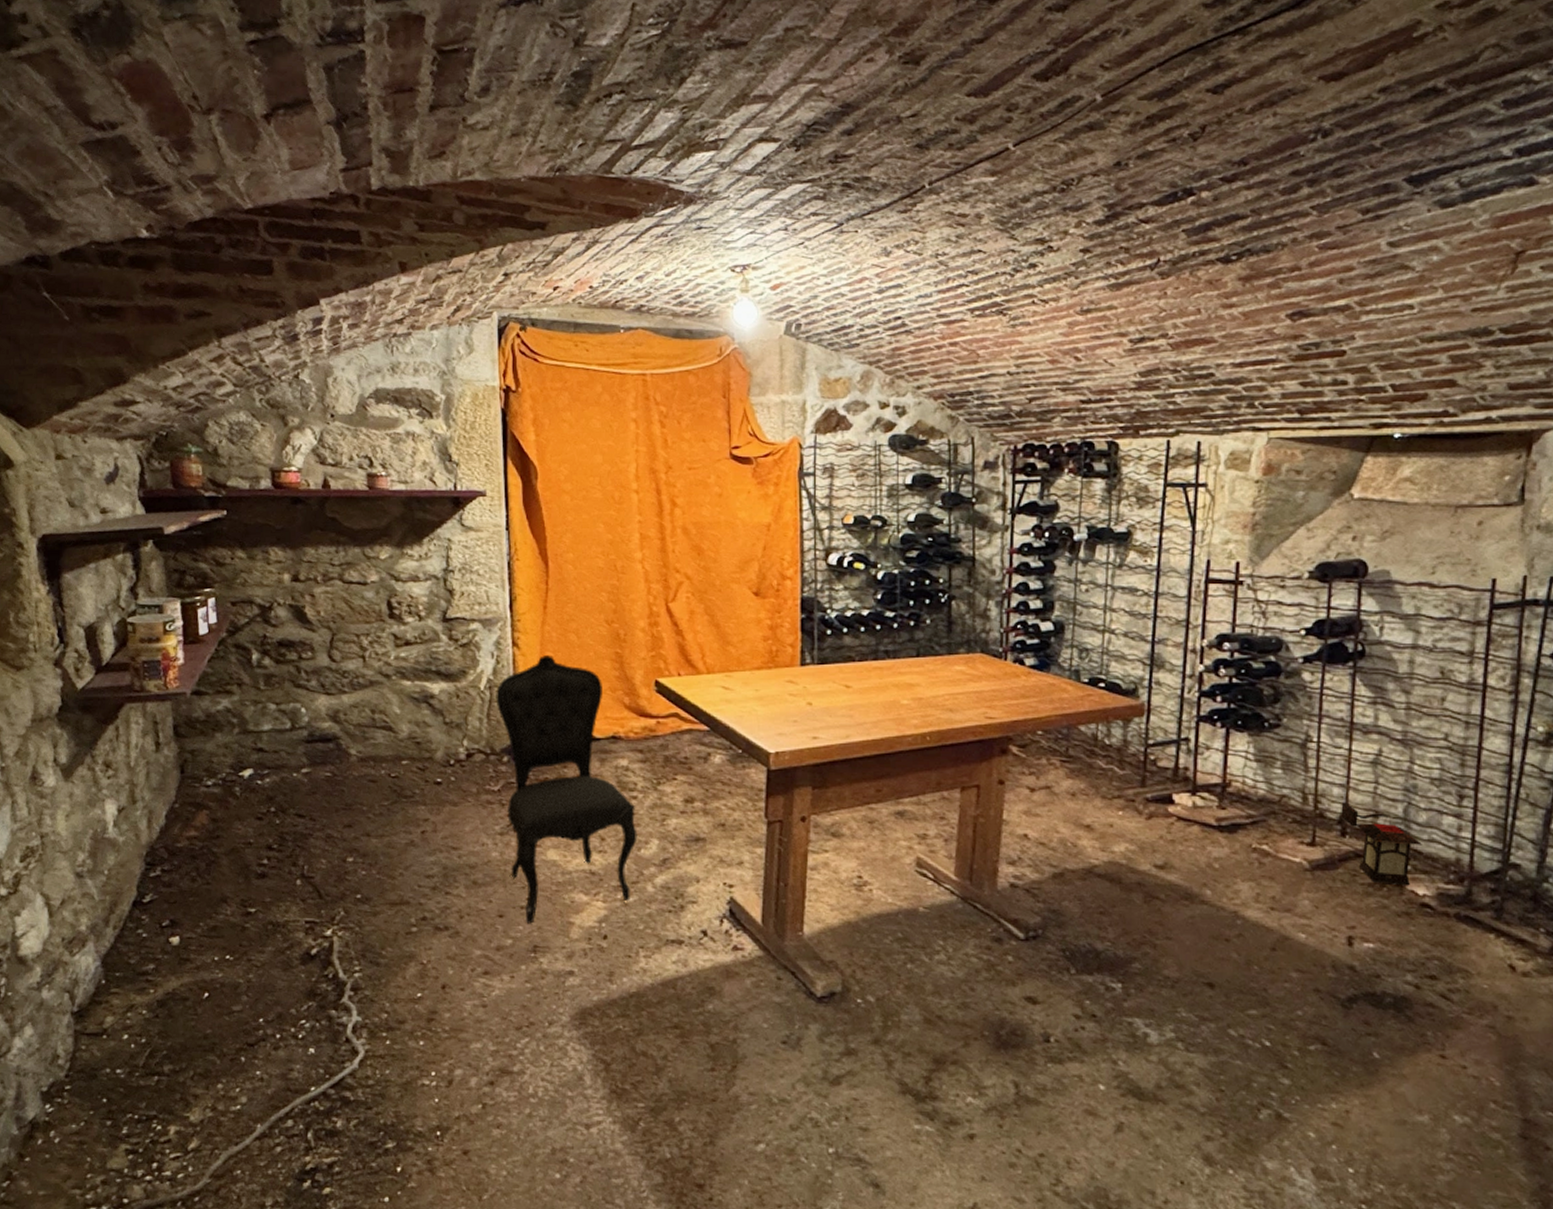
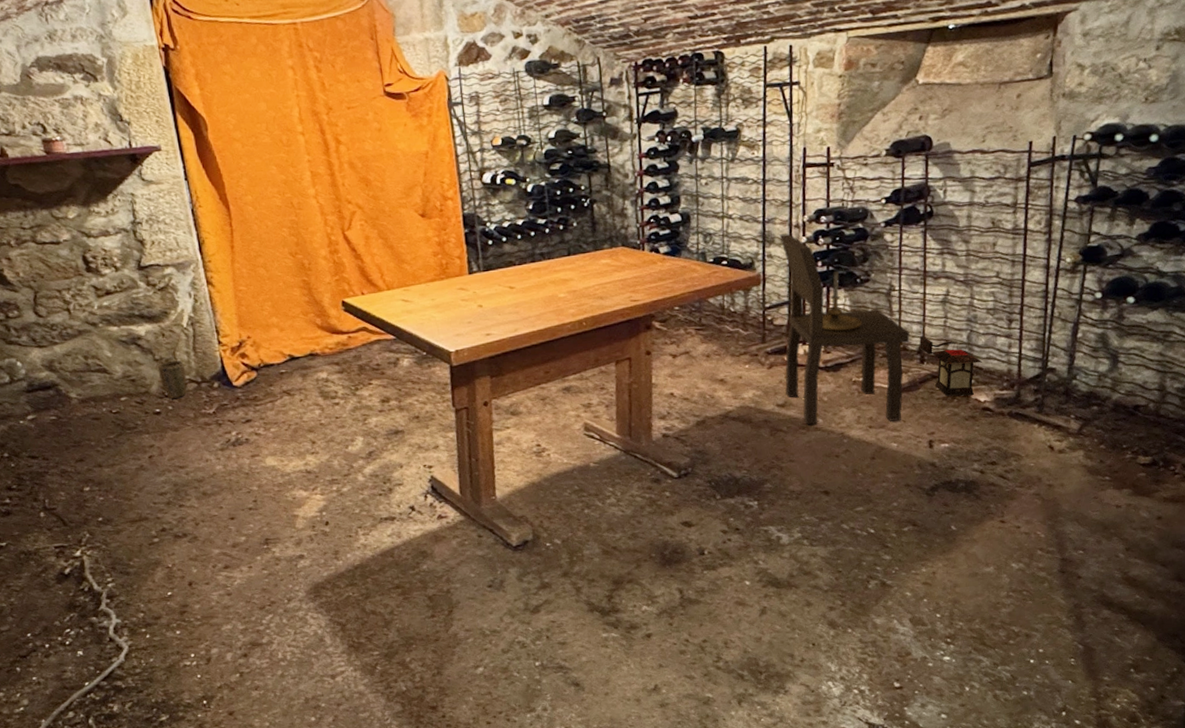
plant pot: none [447,725,476,769] -> present [158,360,187,399]
dining chair: present [496,655,637,924] -> none [198,289,345,522]
dining chair: none [1166,658,1329,907] -> present [779,233,910,425]
candle holder: none [1201,710,1267,784] -> present [809,271,861,332]

